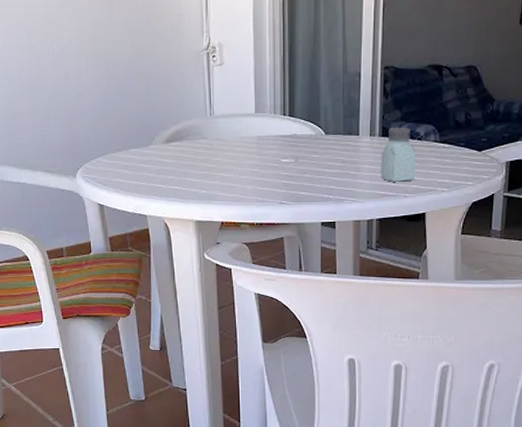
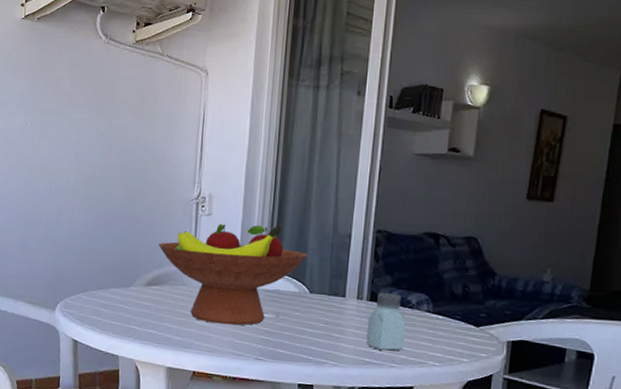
fruit bowl: none [173,69,321,173] -> present [158,223,308,326]

